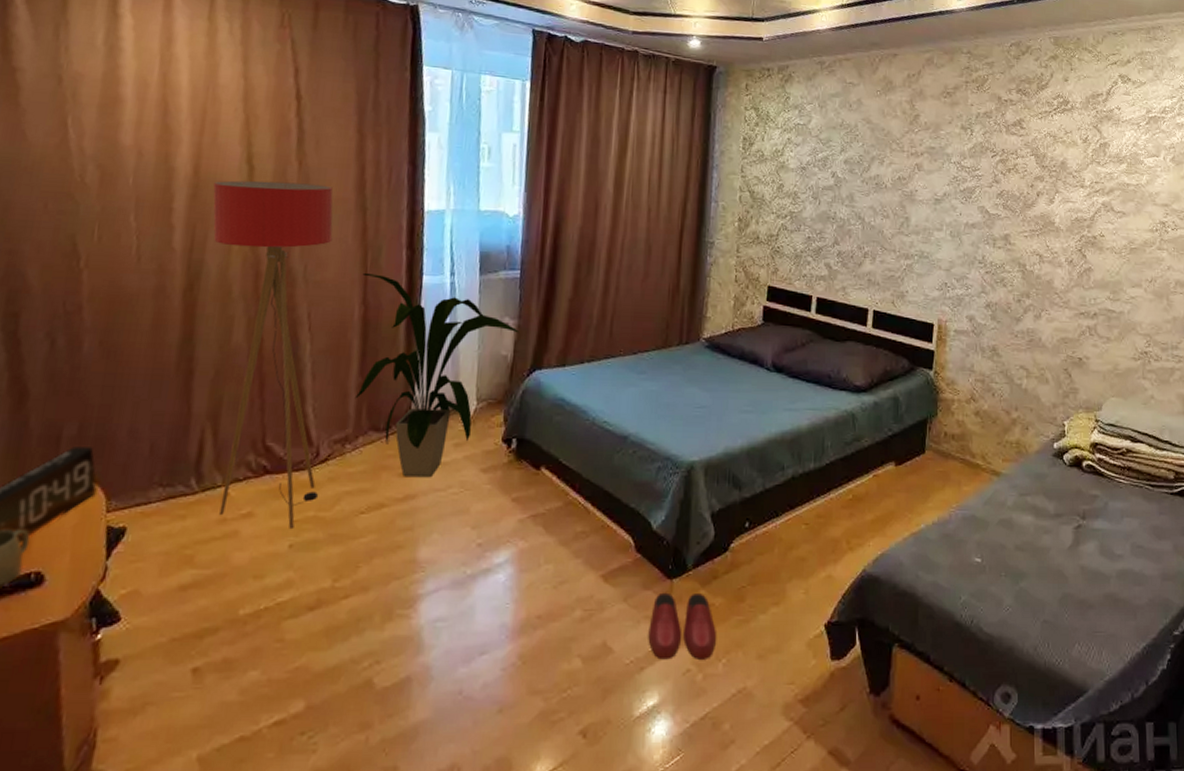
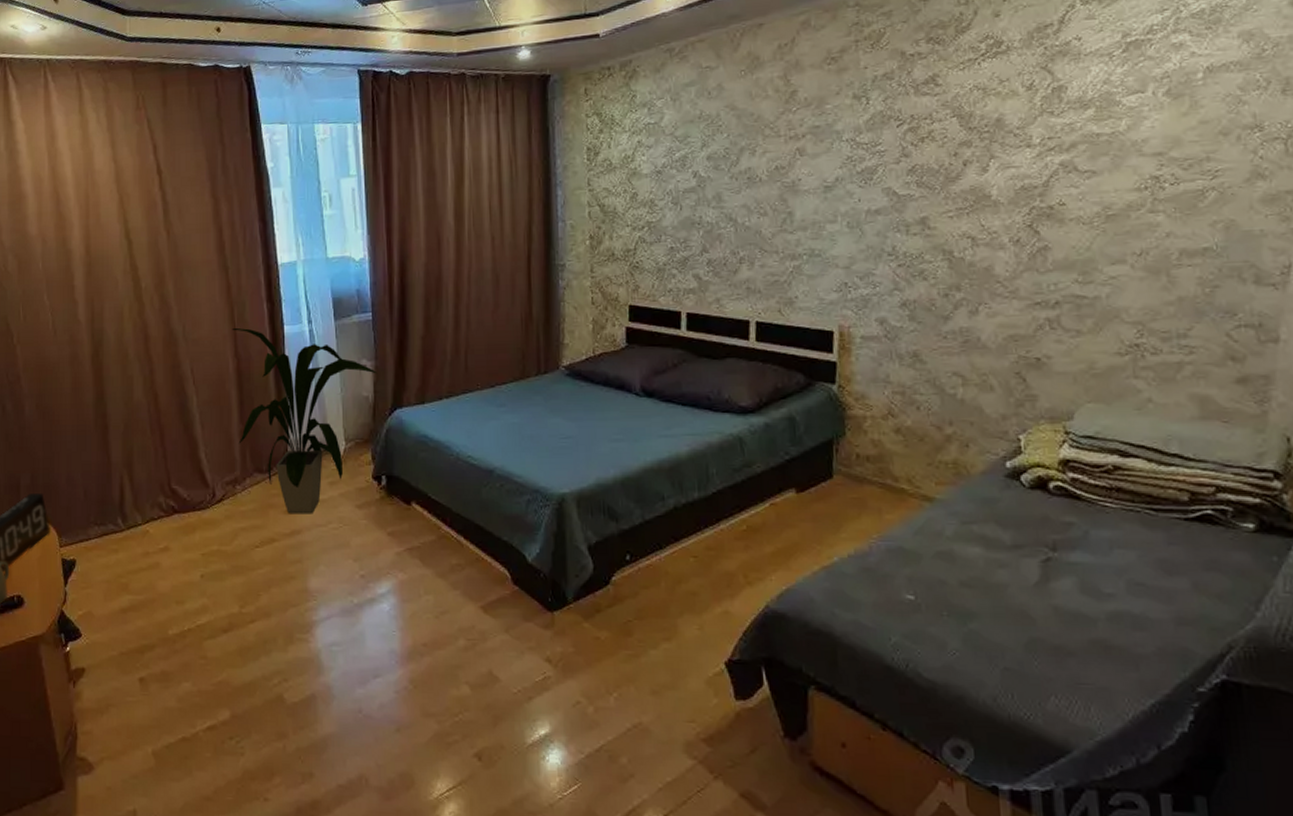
floor lamp: present [213,180,333,530] -> none [103,250,218,562]
slippers: present [648,592,716,660] -> none [533,624,605,692]

